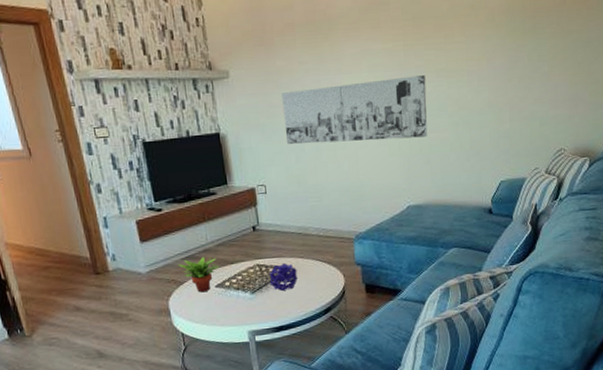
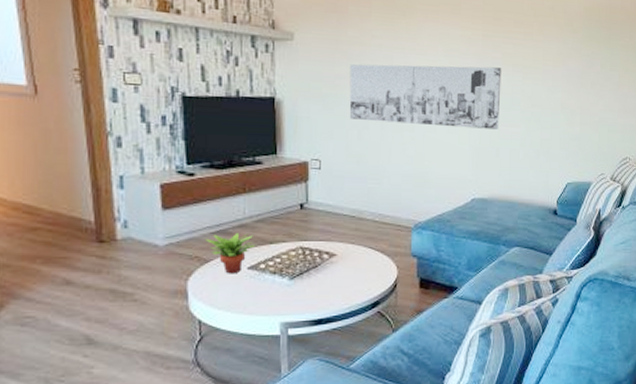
decorative ball: present [269,263,298,291] -> none [312,249,346,279]

